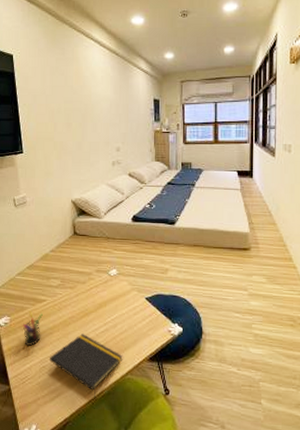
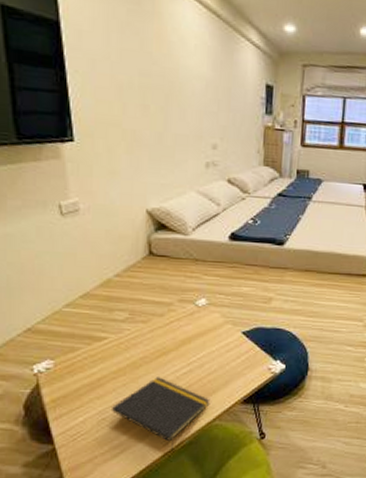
pen holder: present [22,310,43,346] -> none [72,351,103,395]

